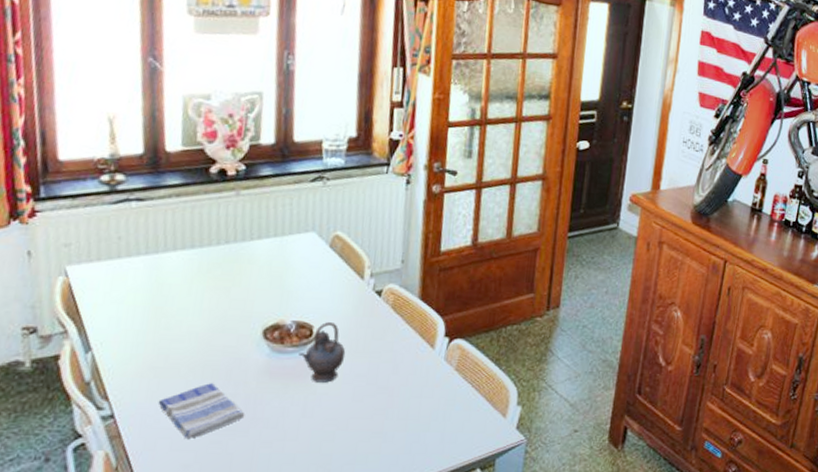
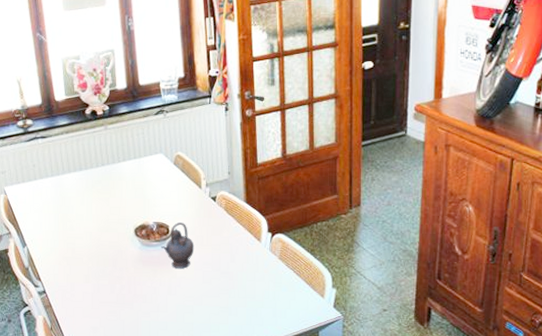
dish towel: present [158,383,245,438] -> none [72,269,129,309]

